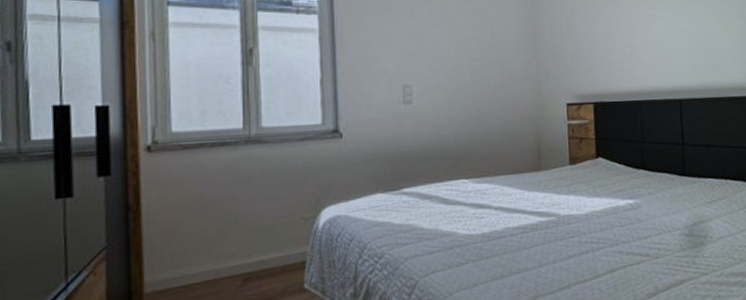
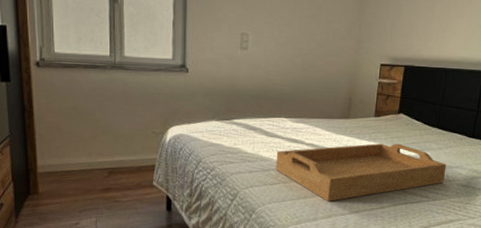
serving tray: none [459,193,663,278] -> present [275,143,447,201]

